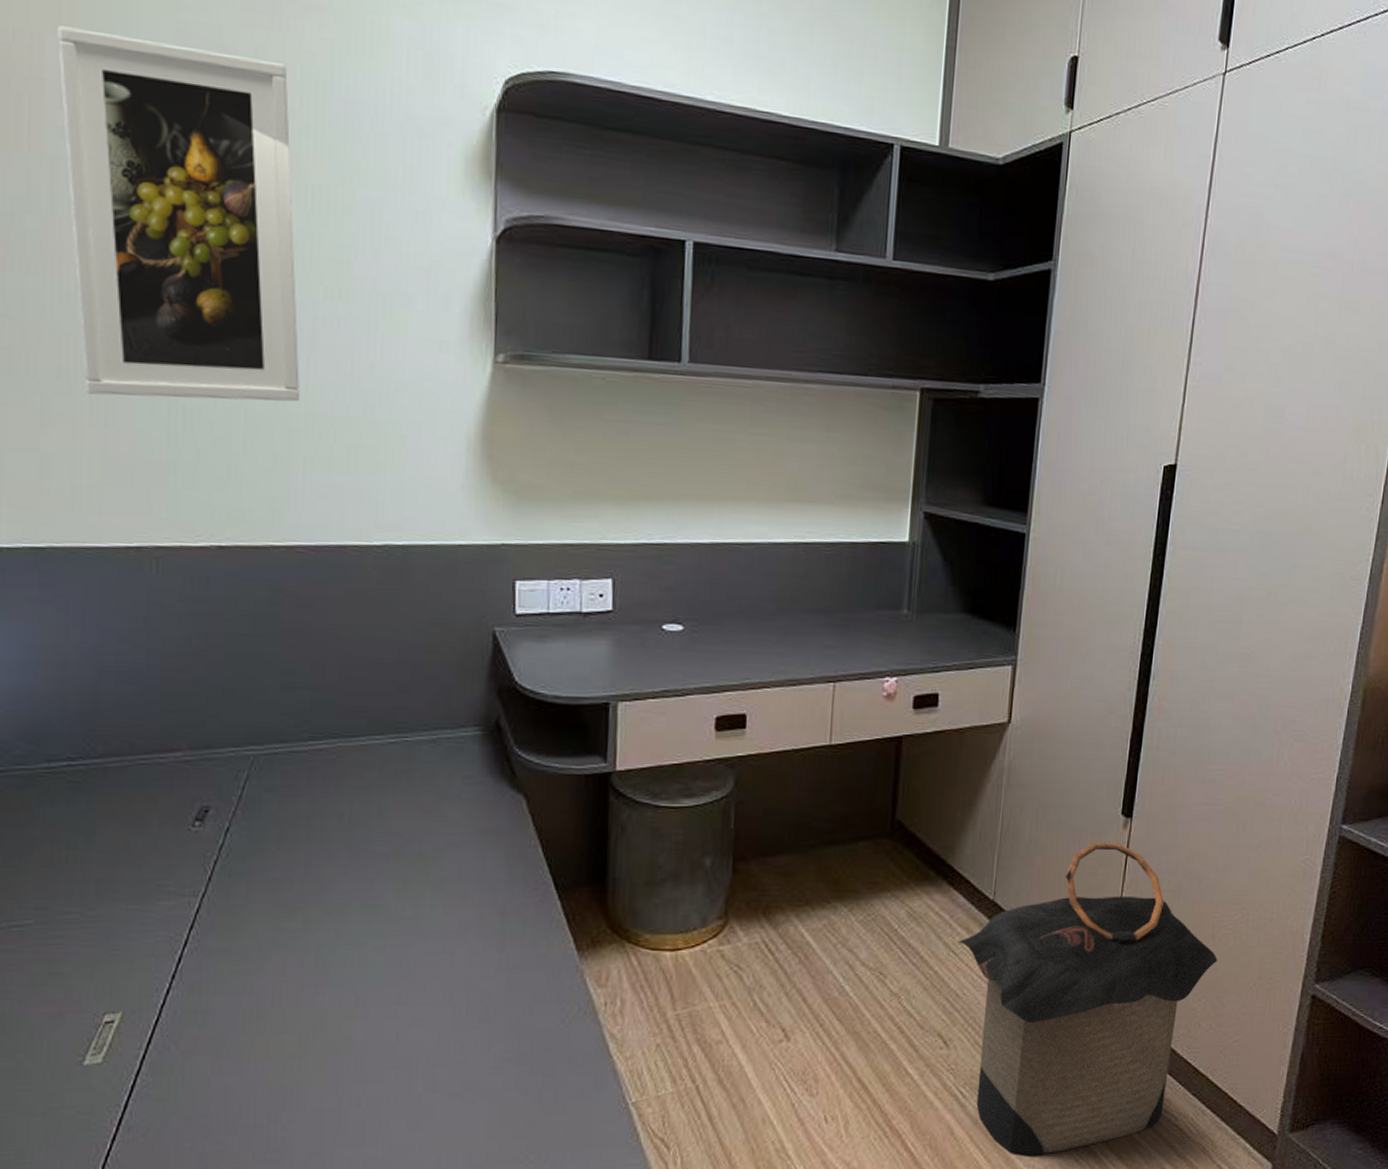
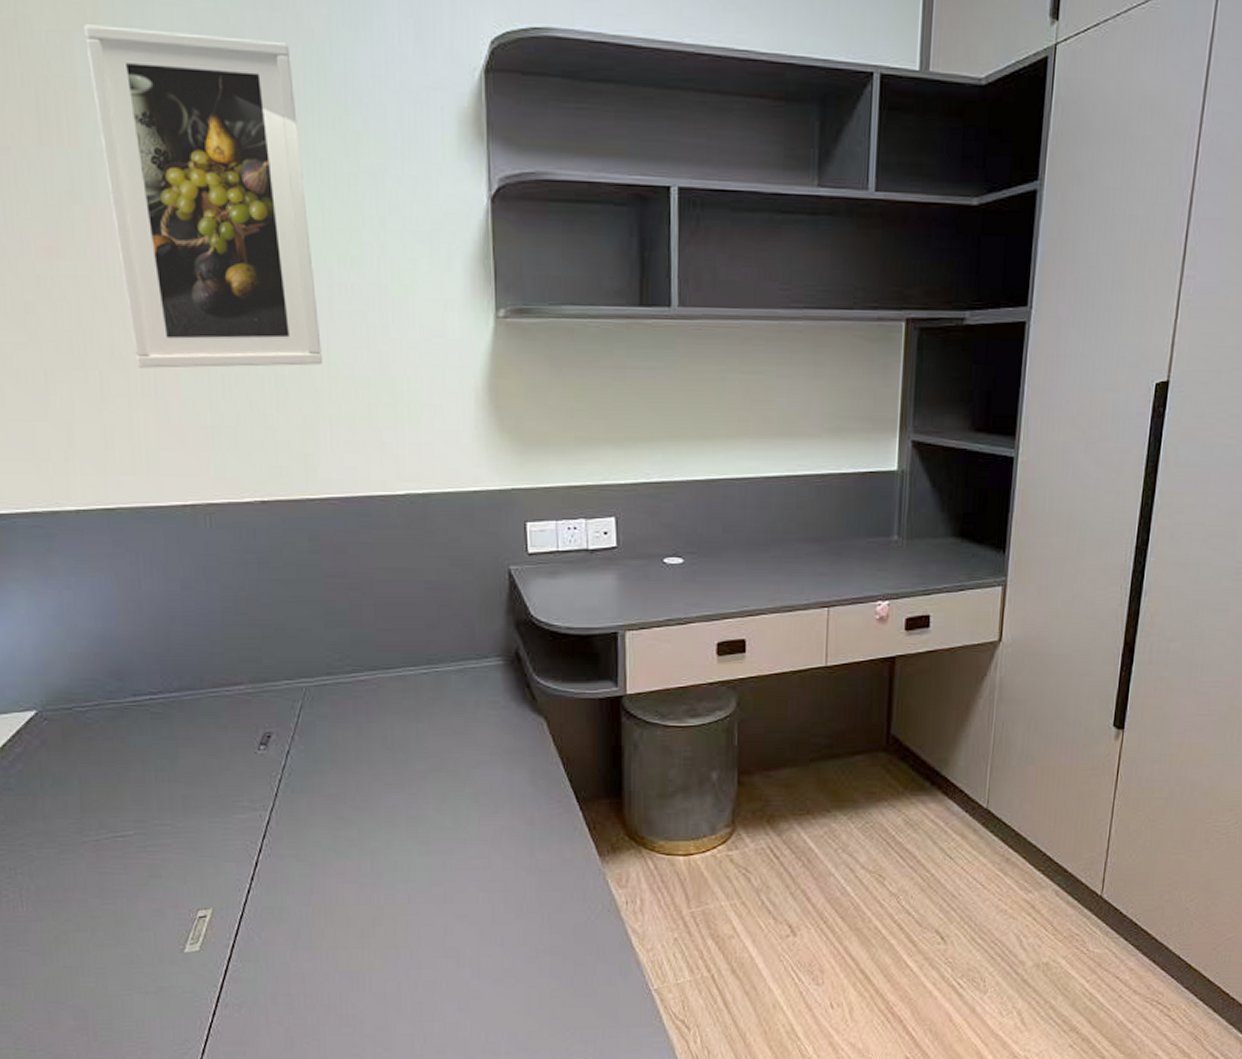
laundry hamper: present [958,842,1218,1156] -> none [953,753,1211,1041]

